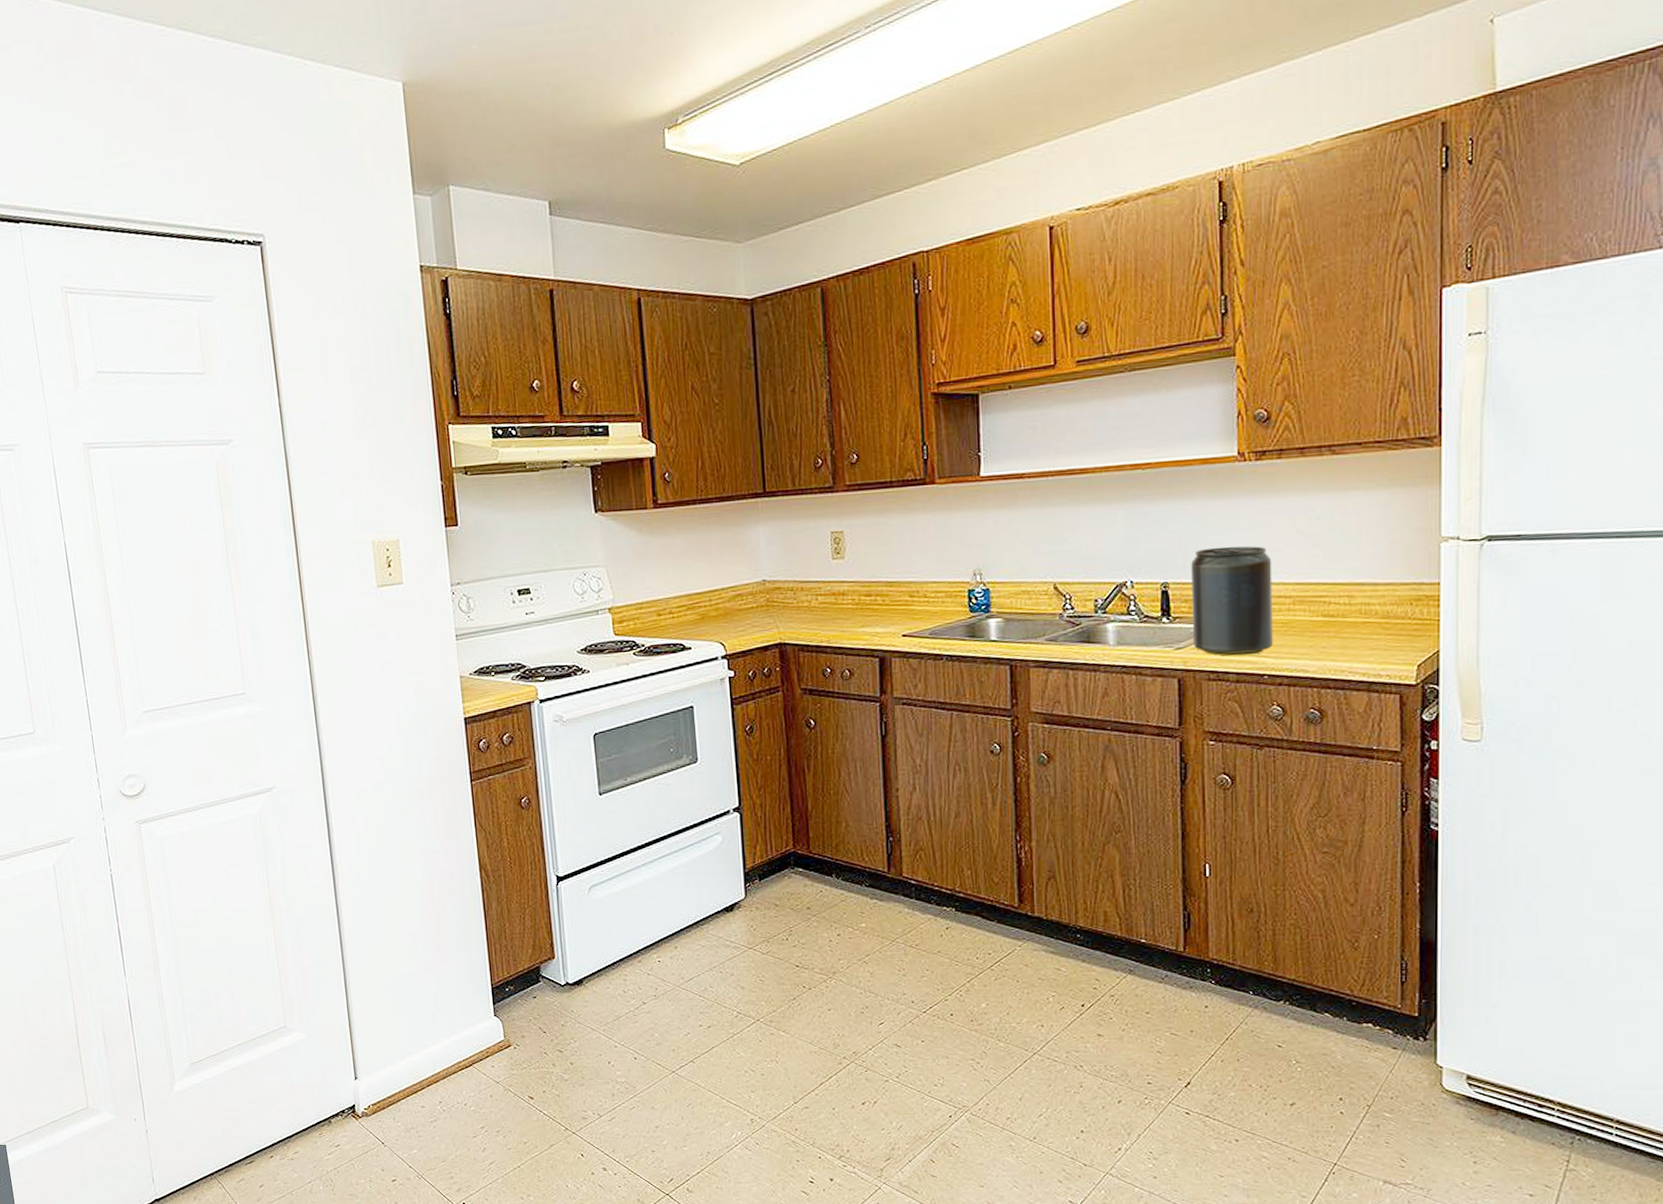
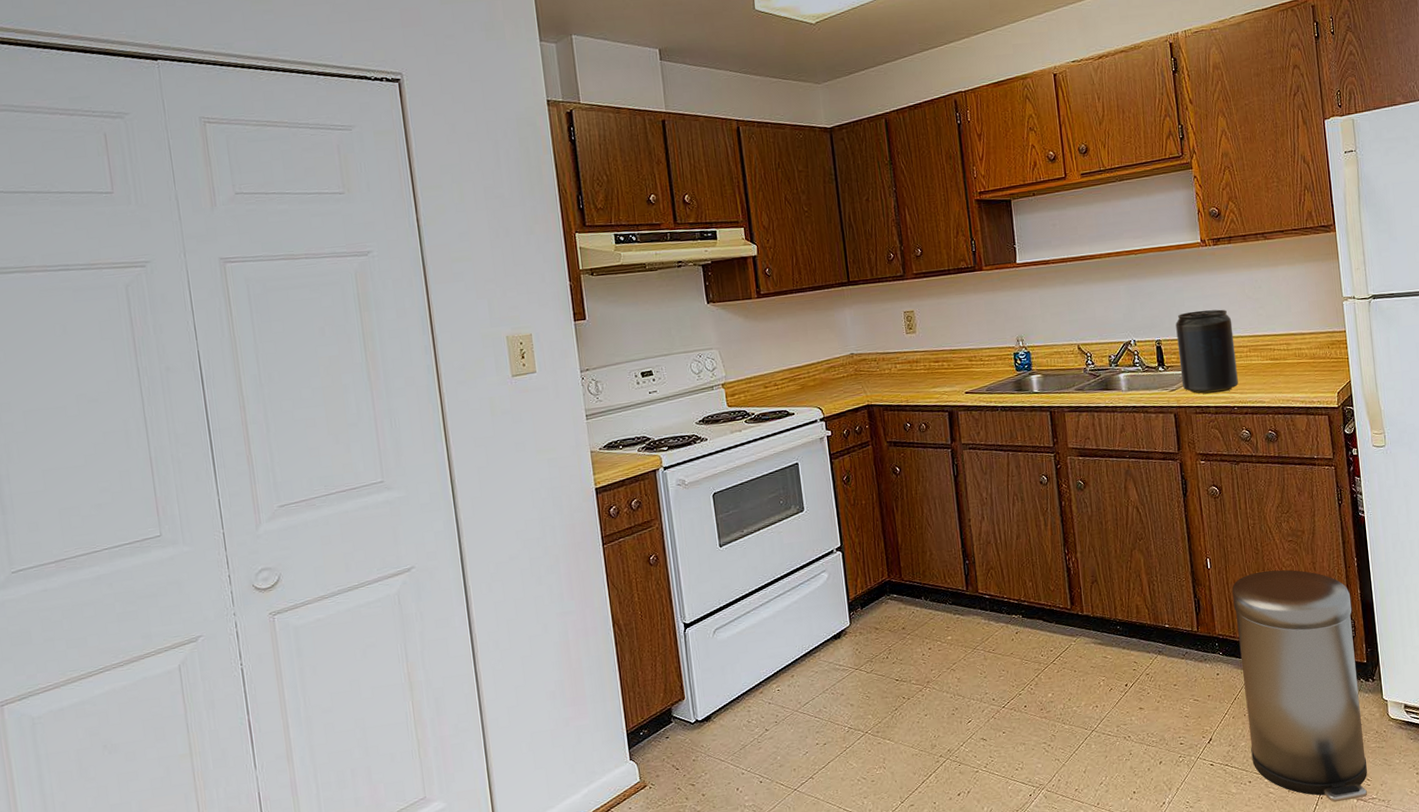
pedal bin: none [1236,886,1406,1180] -> present [1232,569,1367,802]

